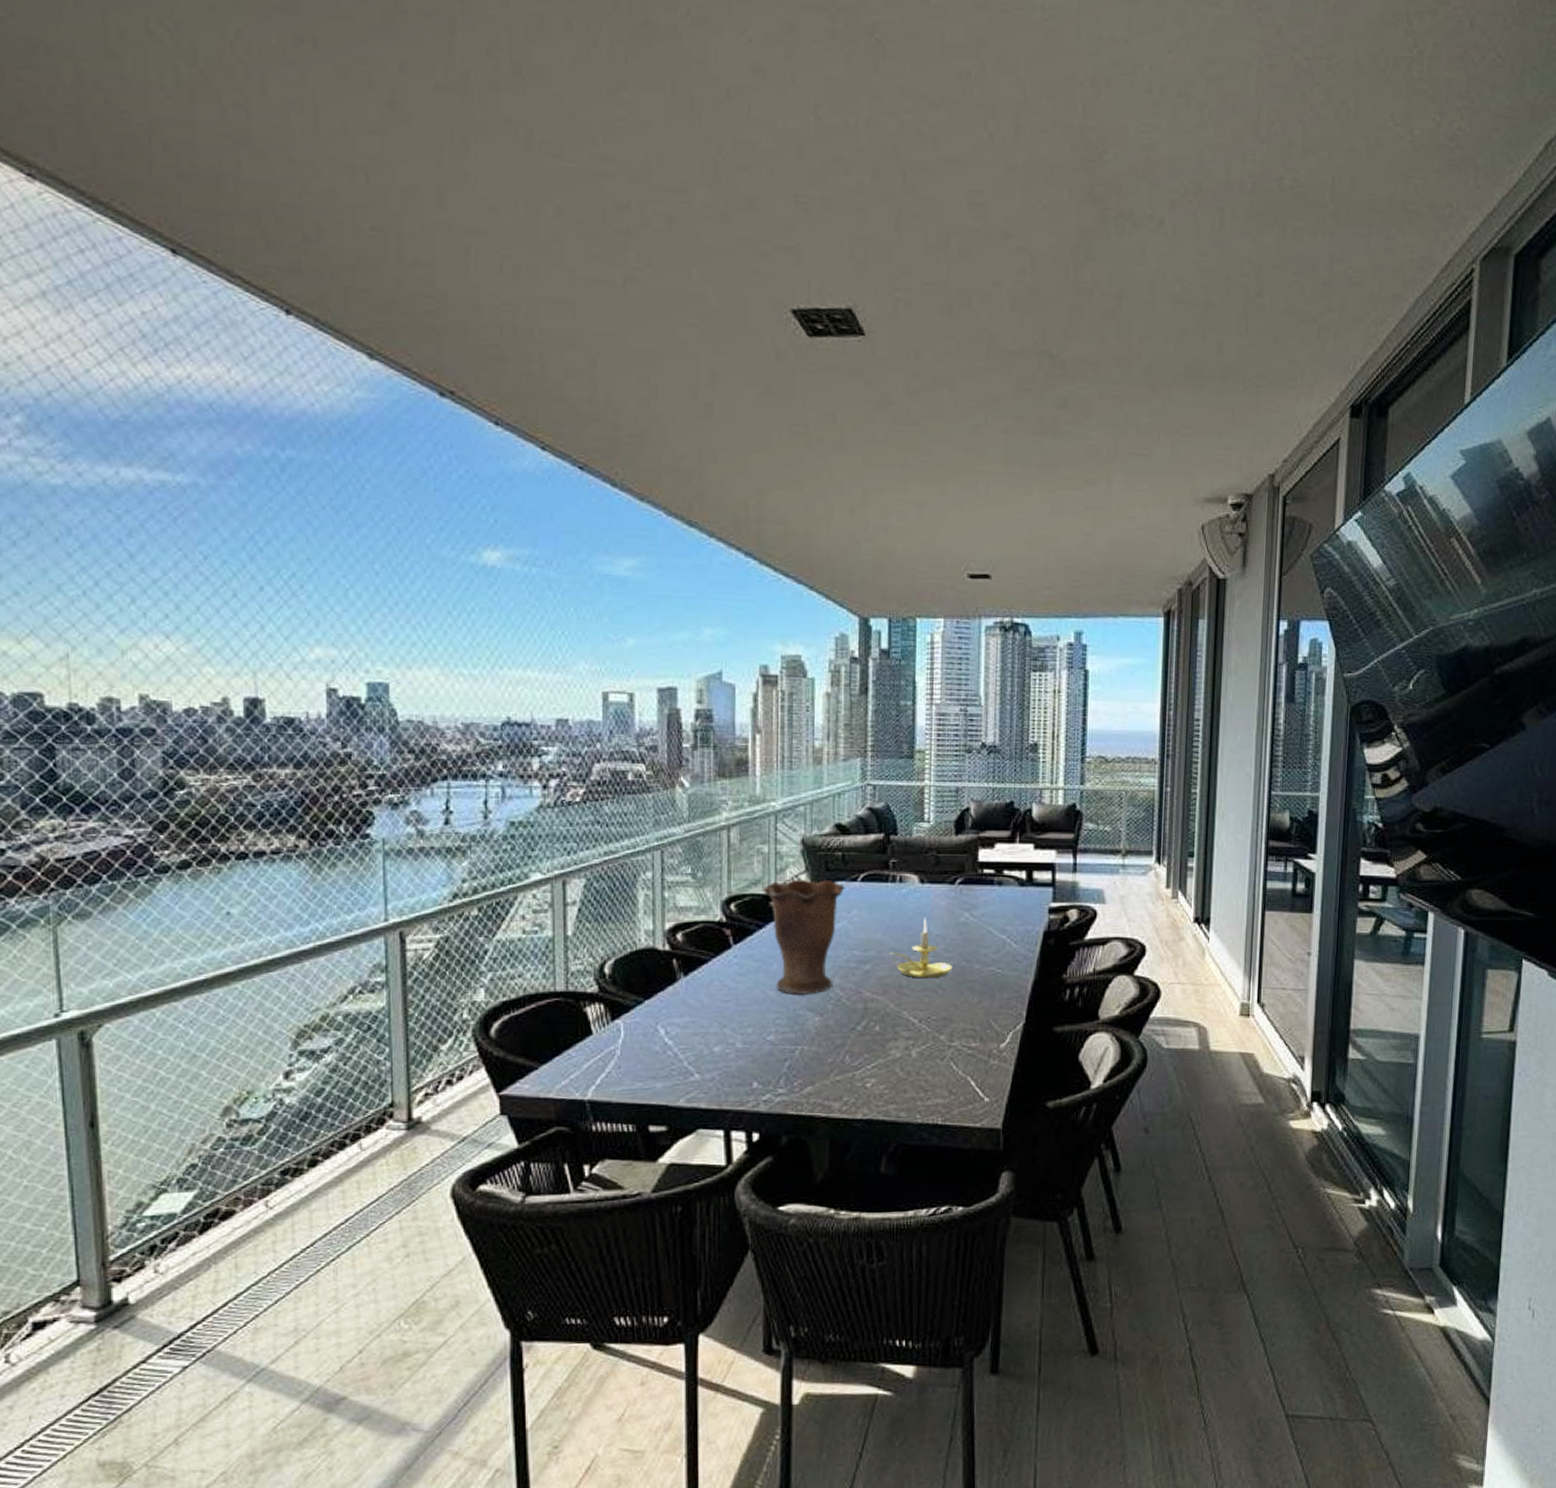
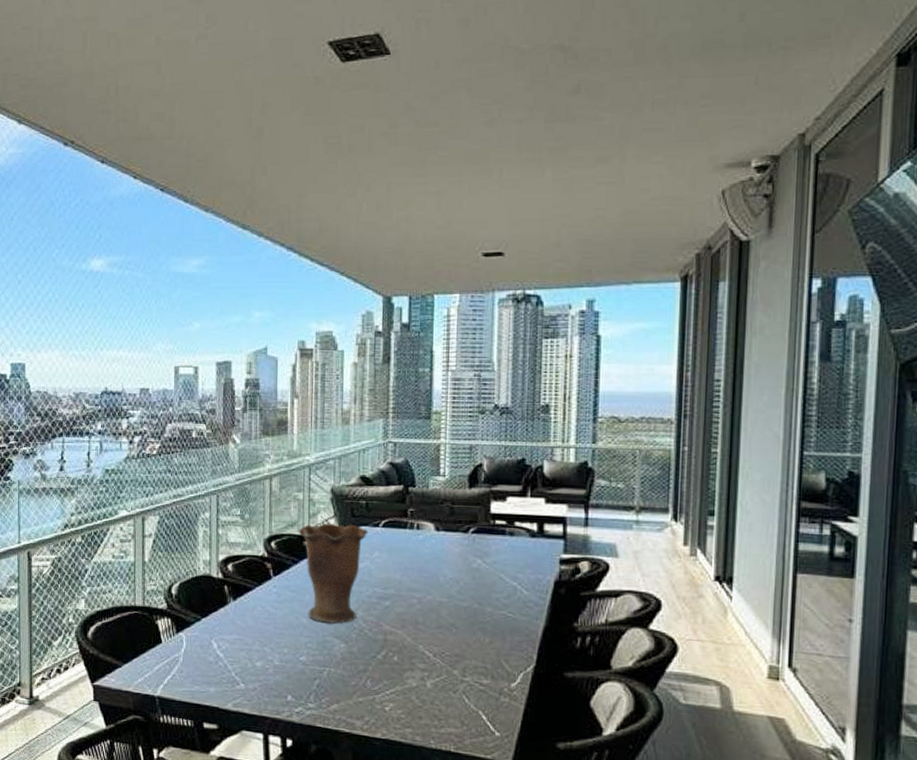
candle holder: present [888,917,952,979] -> none [406,561,465,618]

